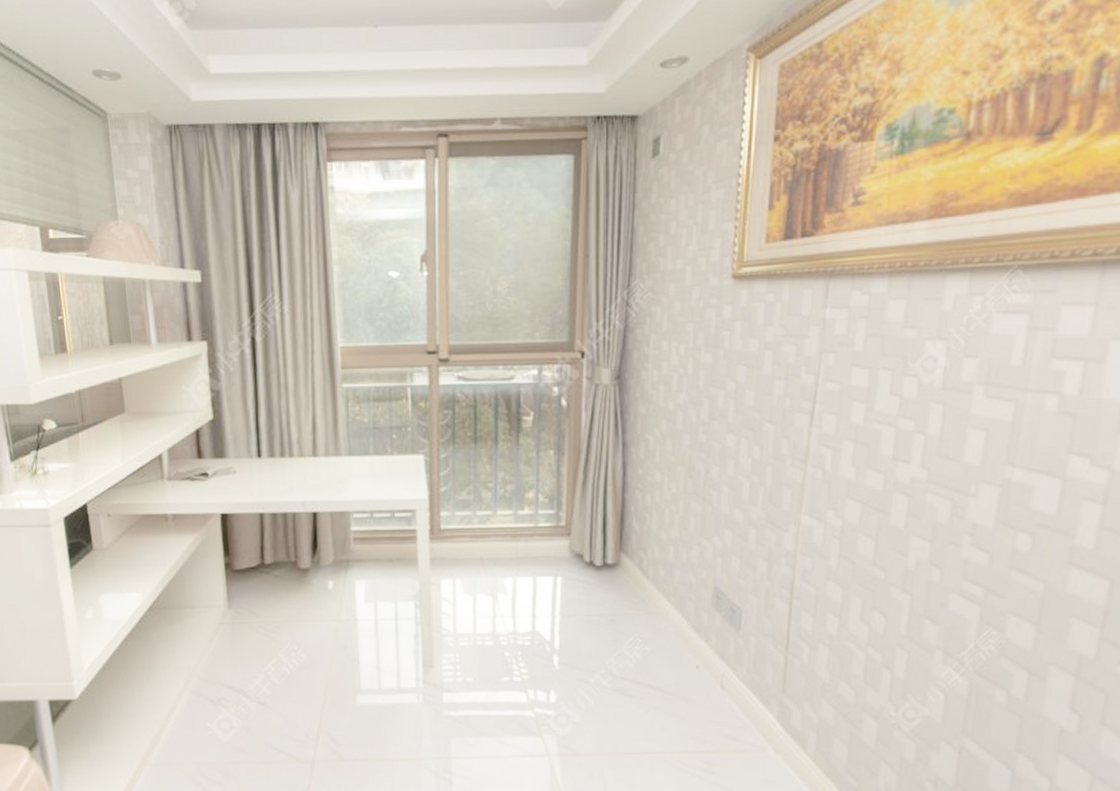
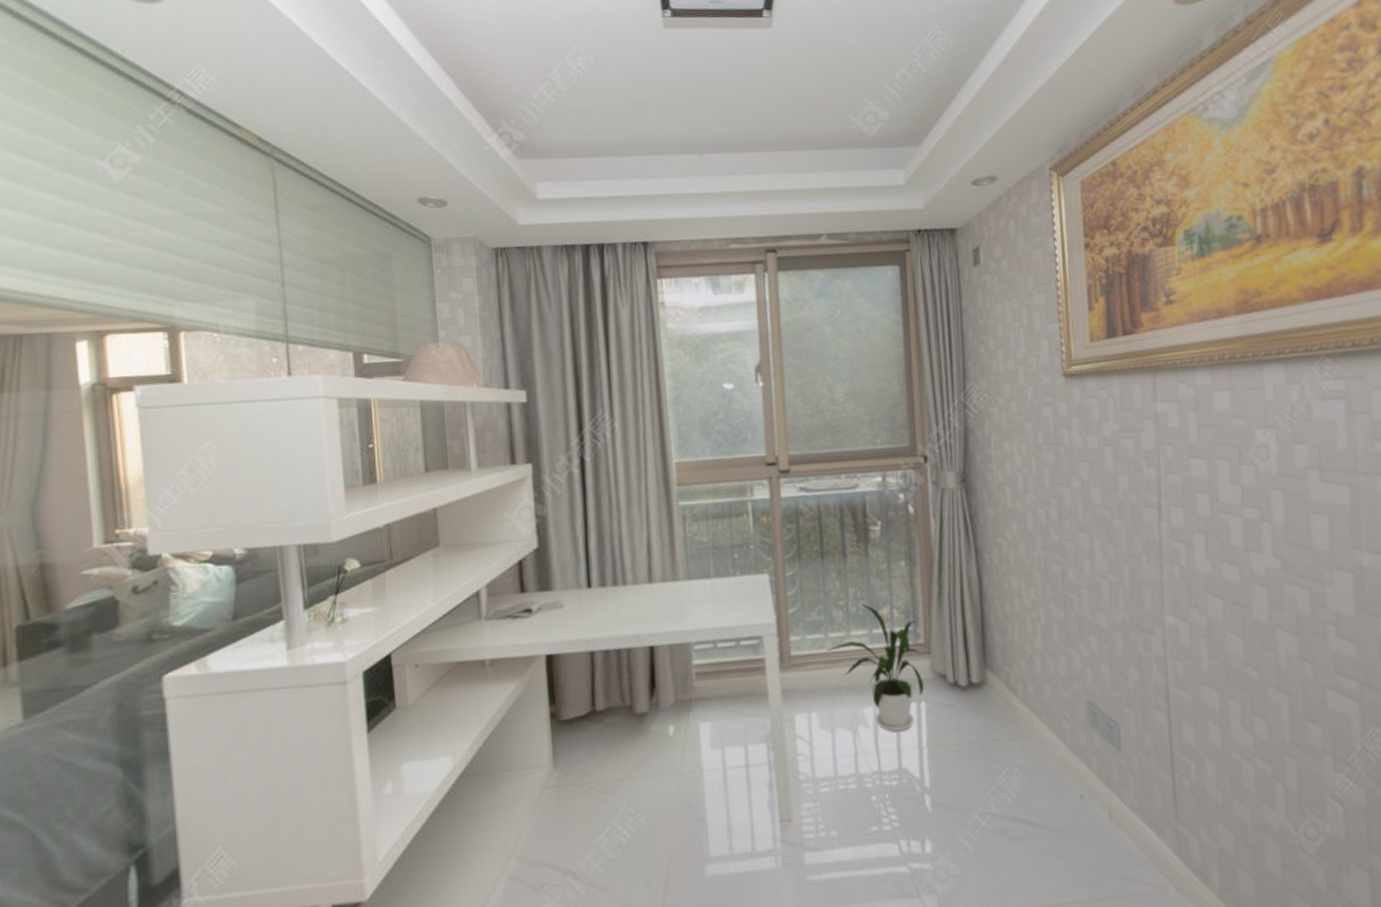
house plant: none [474,487,562,601] -> present [827,603,925,732]

